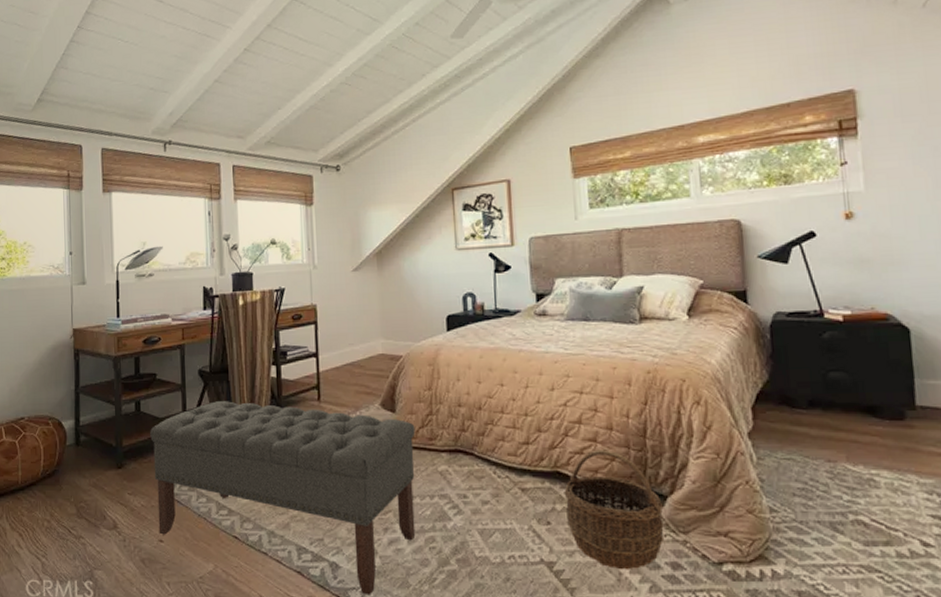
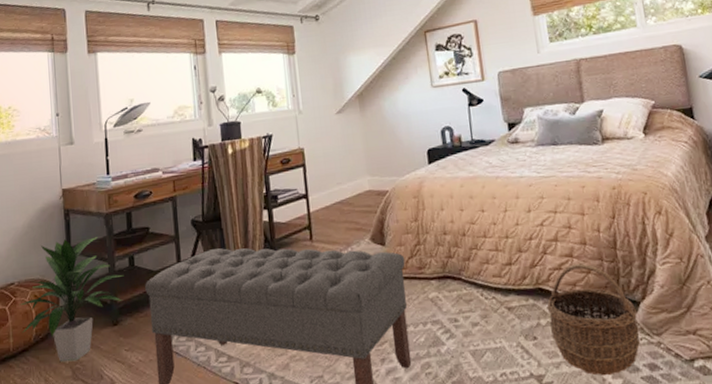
indoor plant: none [29,379,130,500] -> present [20,237,124,363]

